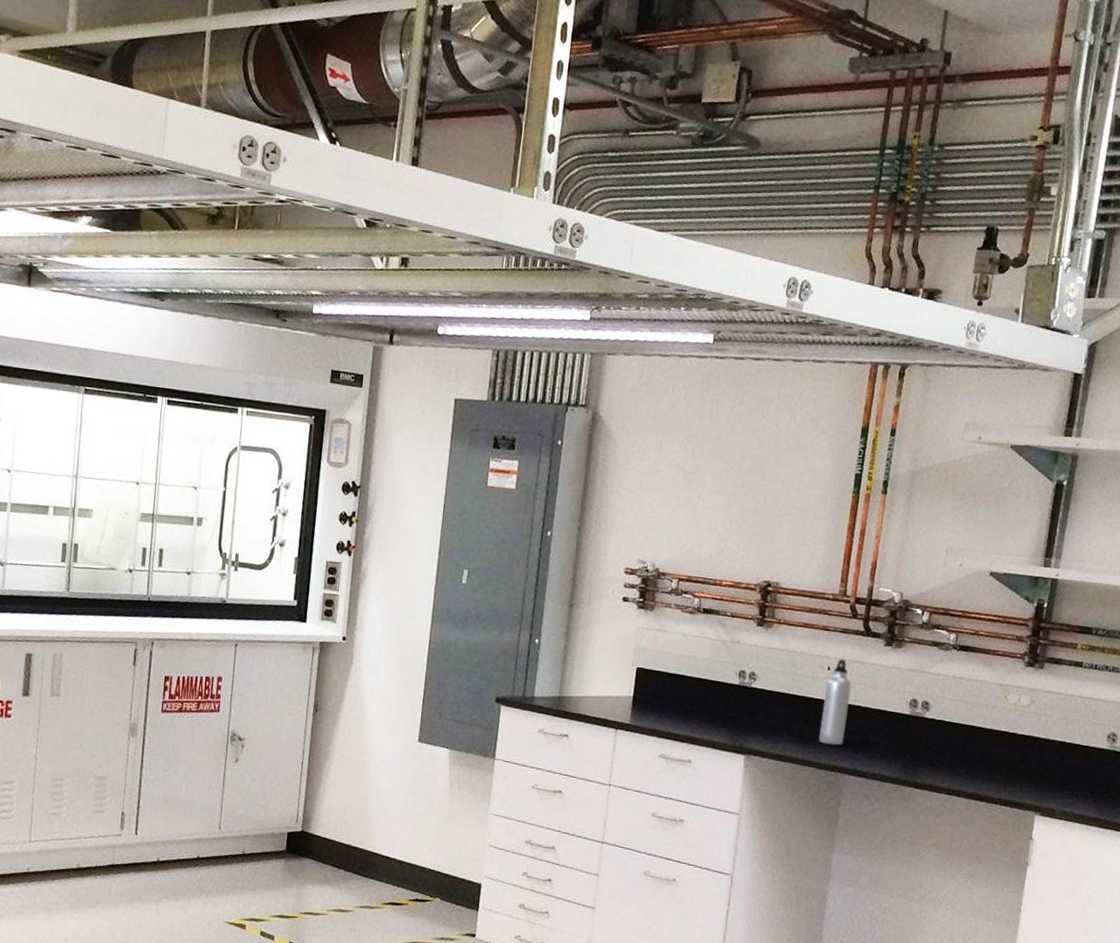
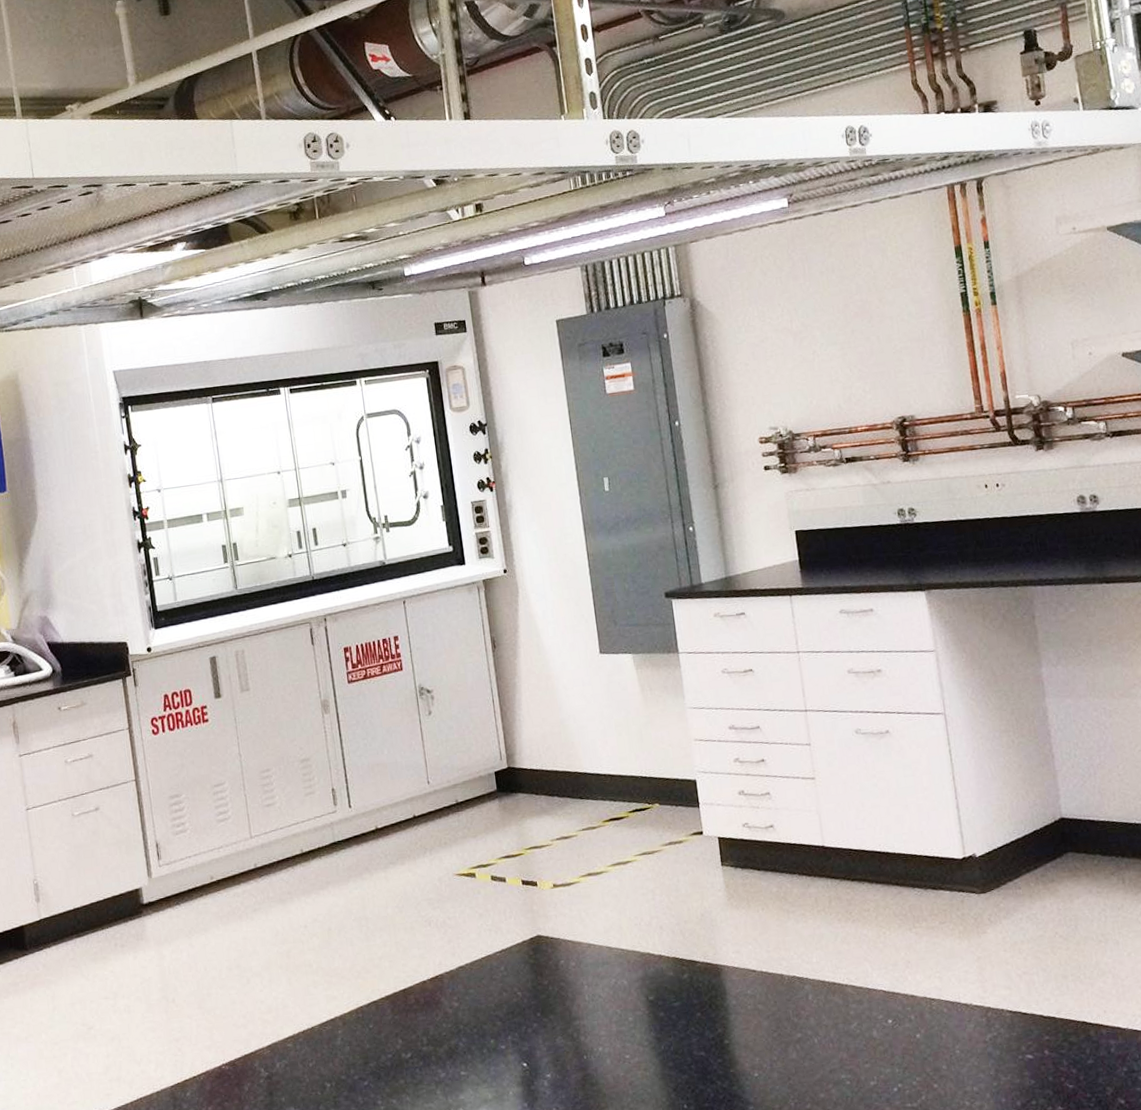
water bottle: present [818,659,852,746] -> none [988,474,1021,562]

